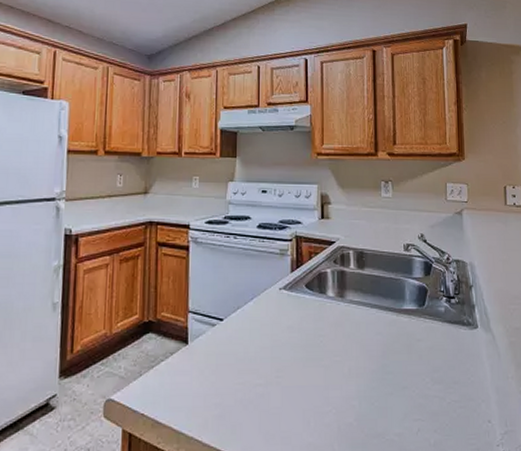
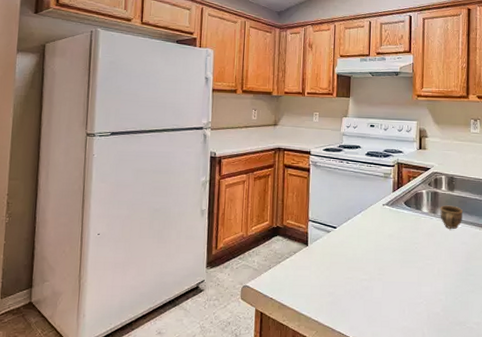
cup: none [349,287,377,316] -> present [440,205,463,229]

